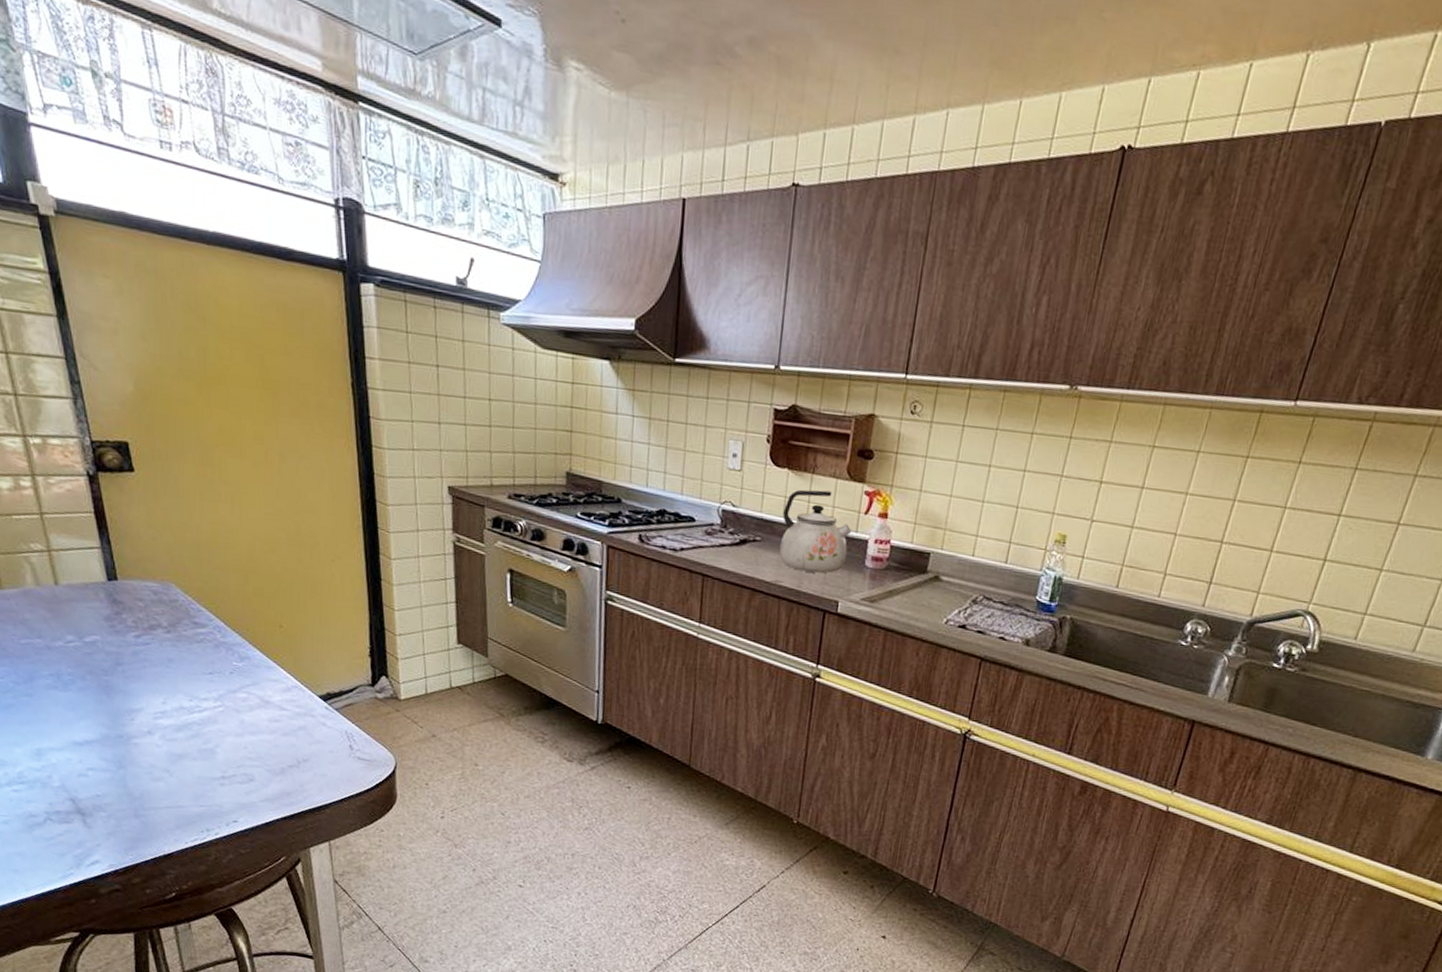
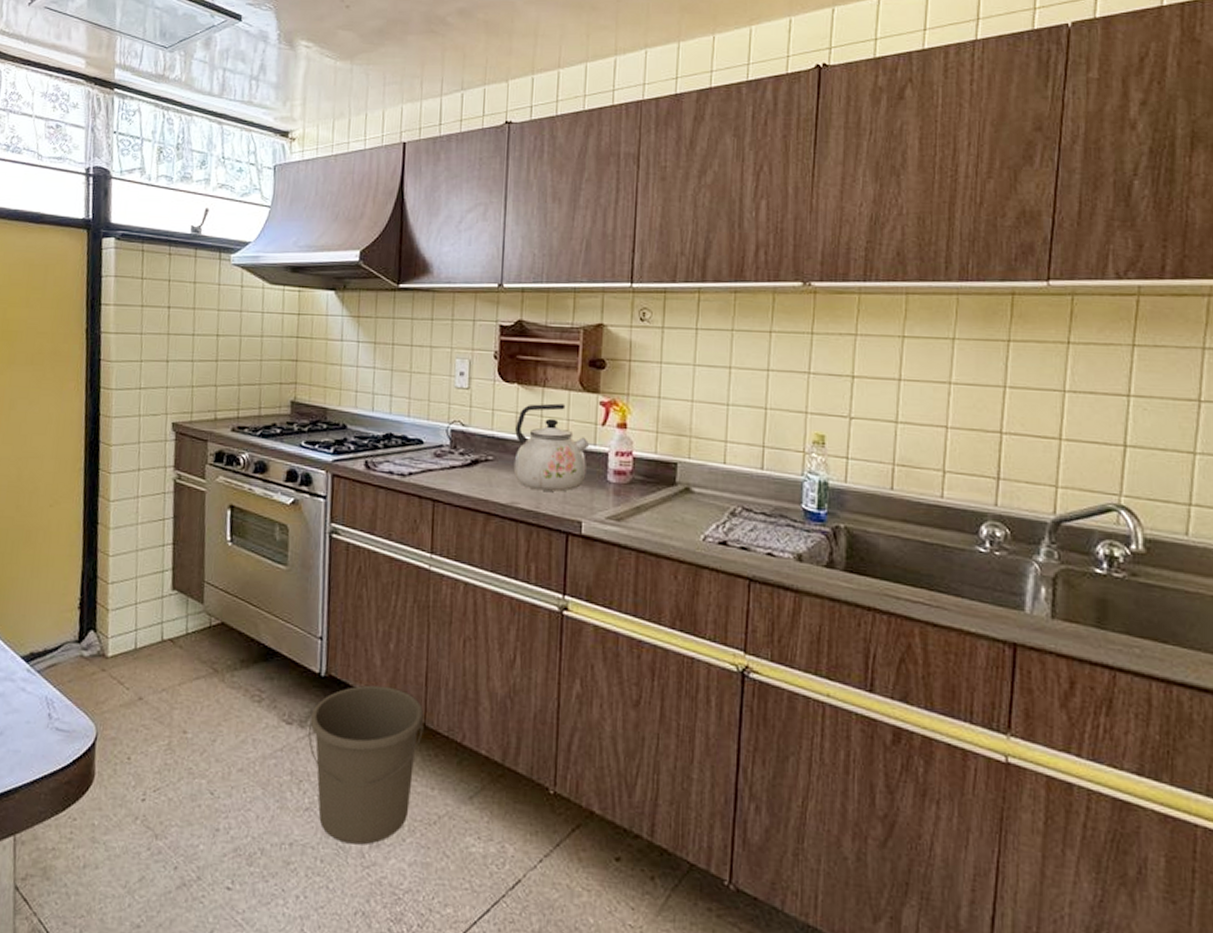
bucket: none [587,732,689,857] -> present [308,685,424,845]

